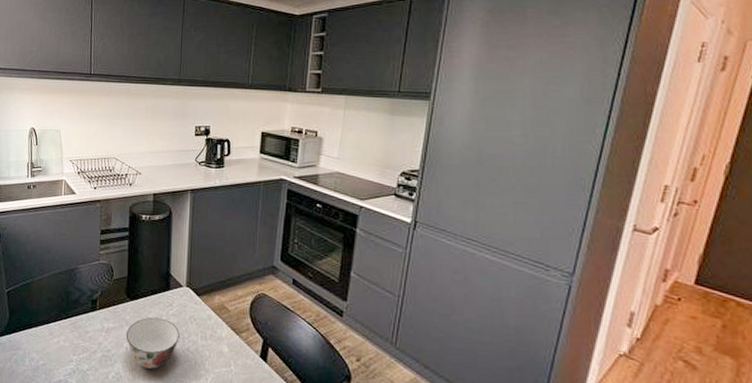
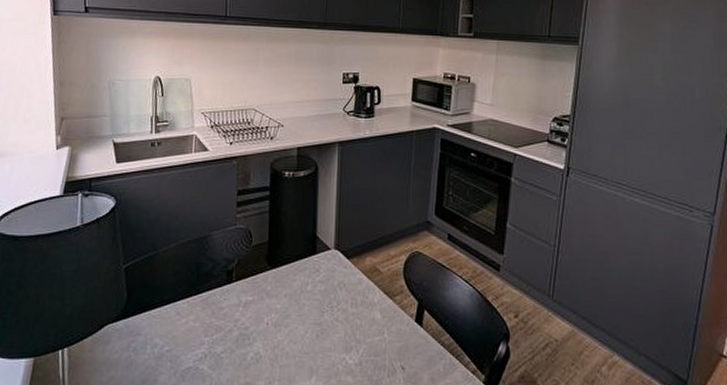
soup bowl: present [125,317,180,370] -> none [266,285,328,346]

